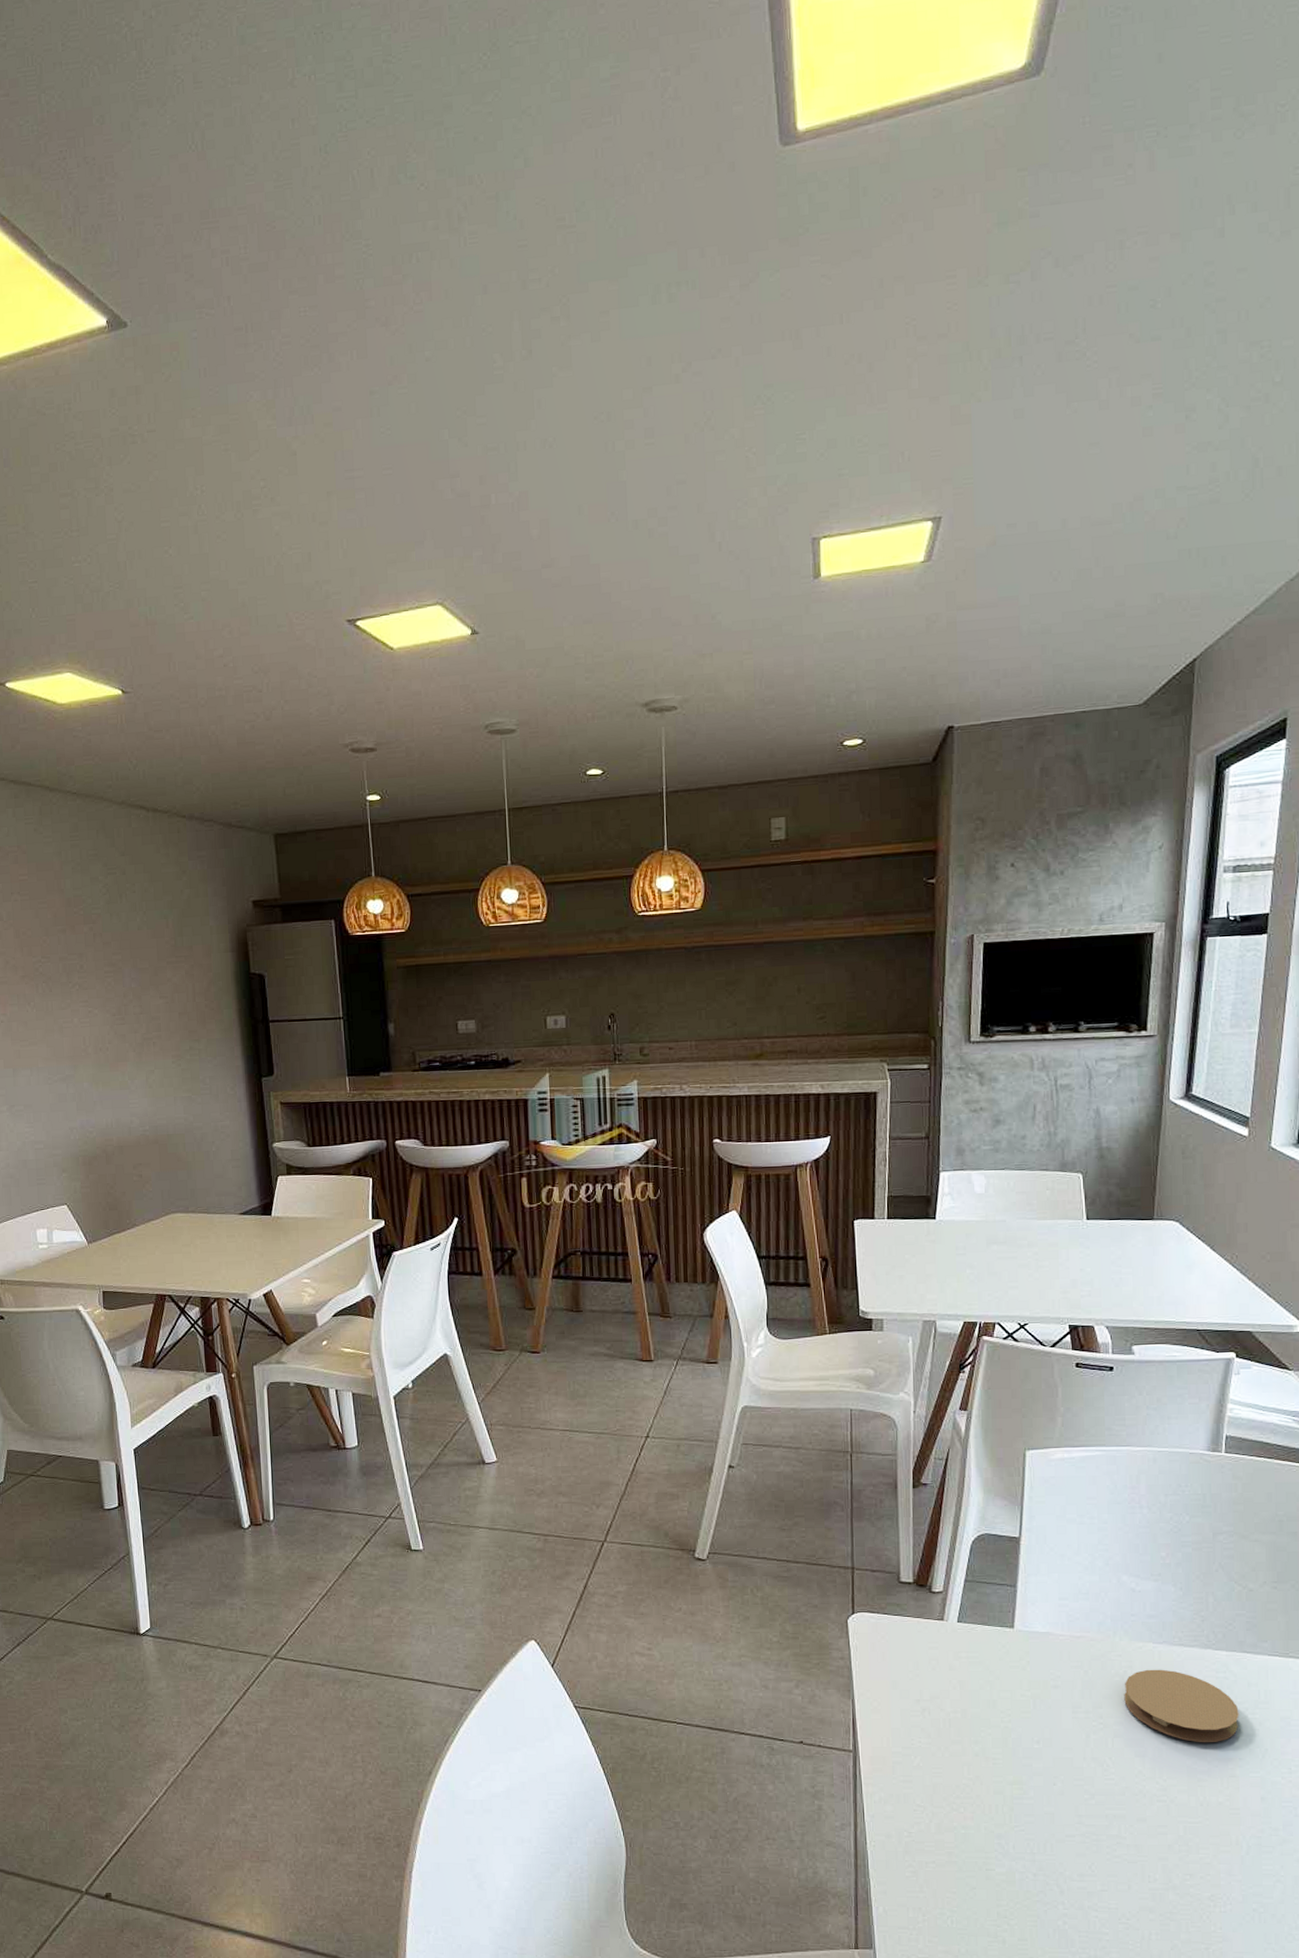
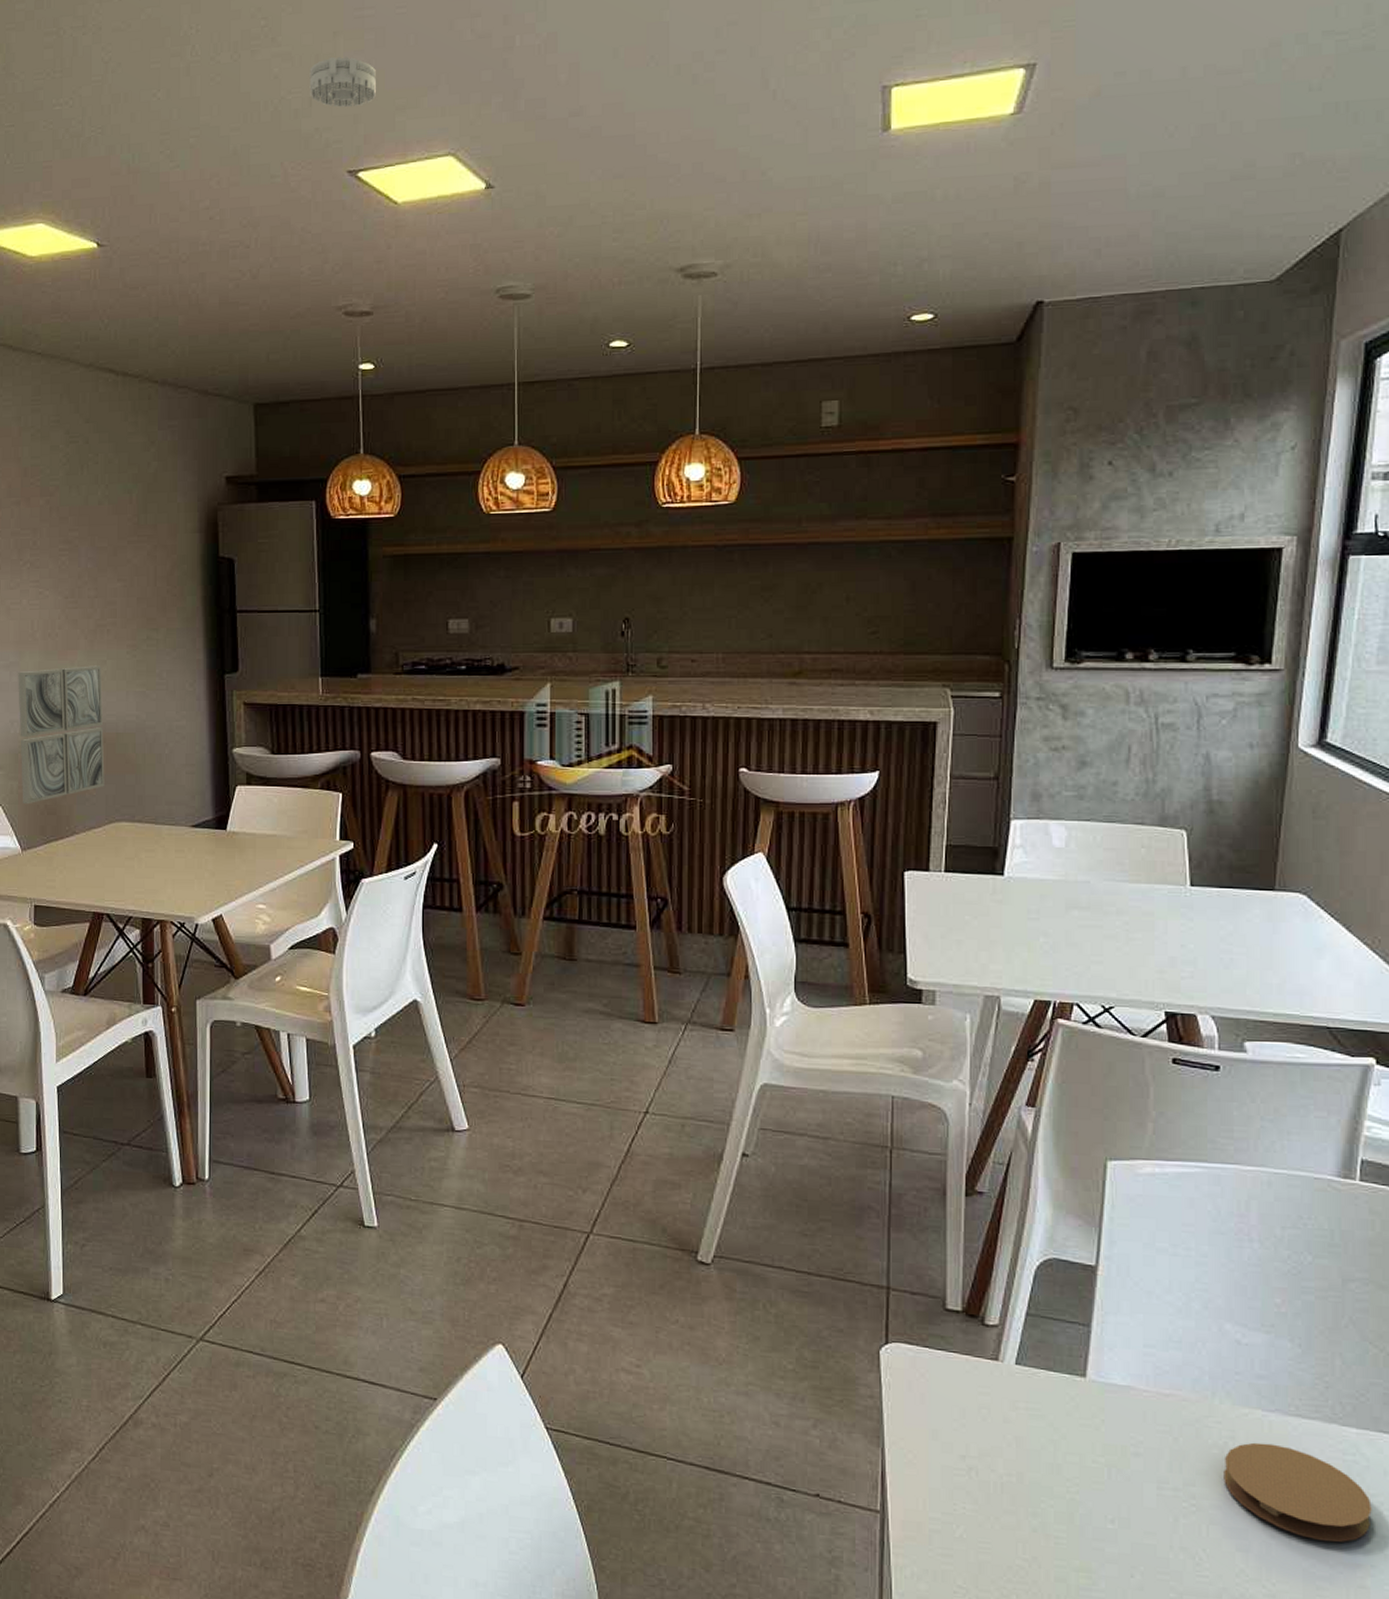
wall art: none [74,1075,159,1202] -> present [18,665,105,805]
smoke detector: none [307,515,369,562] -> present [309,56,376,108]

